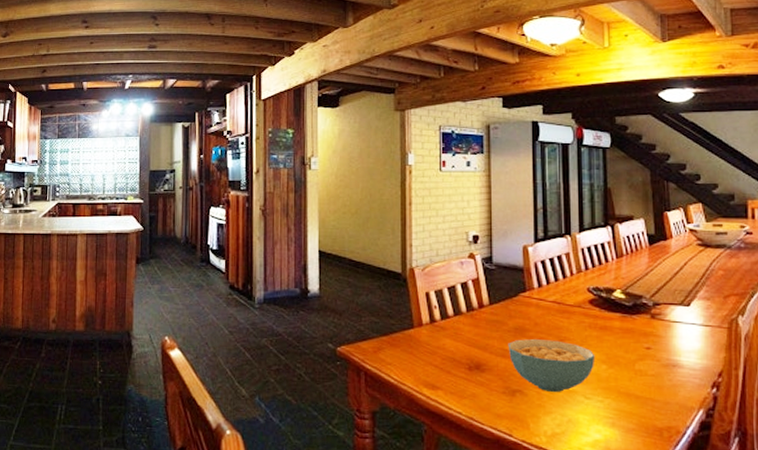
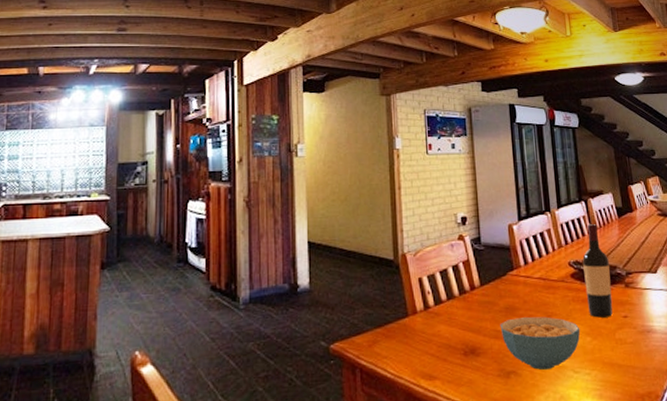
wine bottle: none [604,250,635,347] -> present [582,224,613,318]

